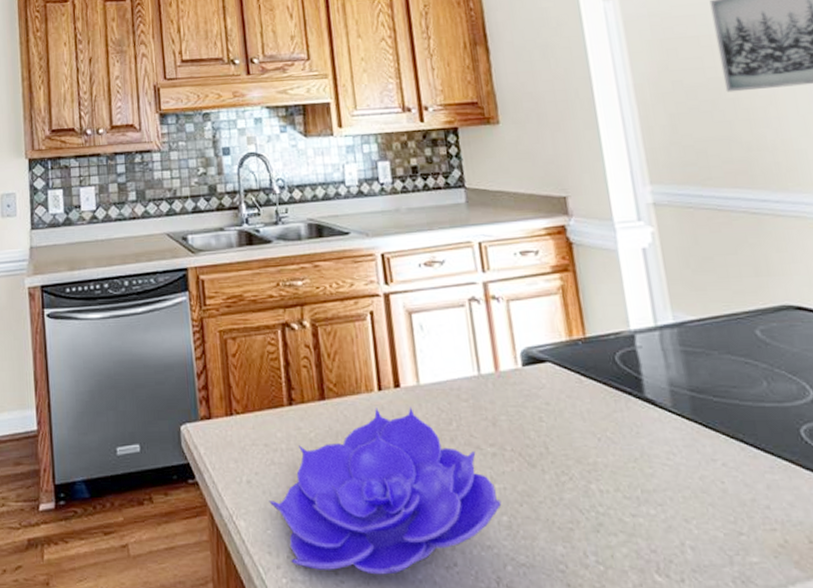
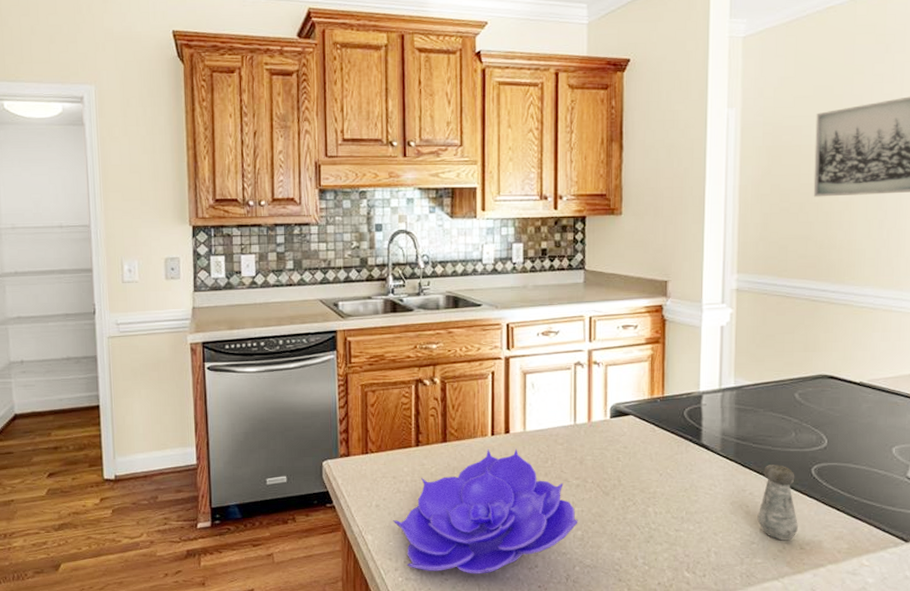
salt shaker: none [735,425,800,531] -> present [757,465,798,541]

